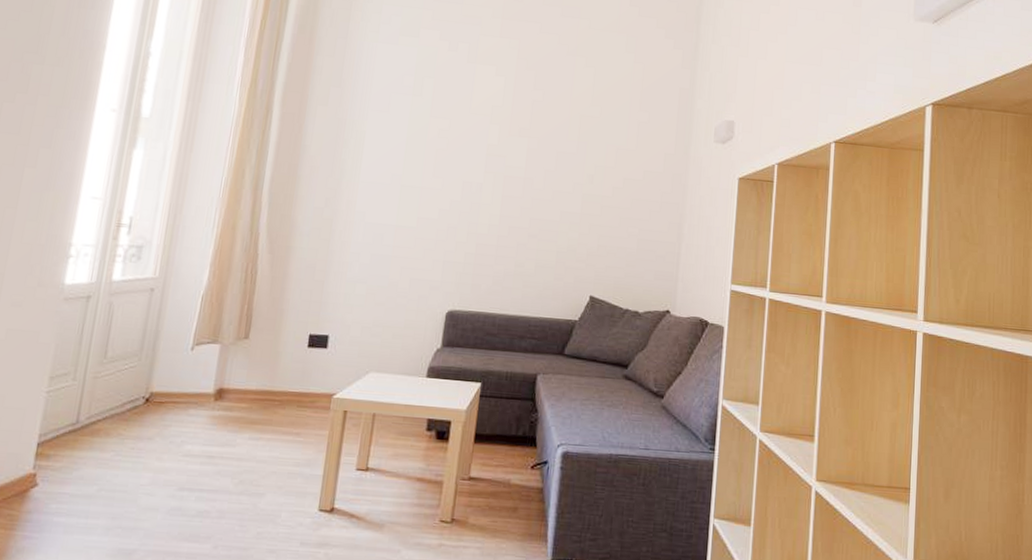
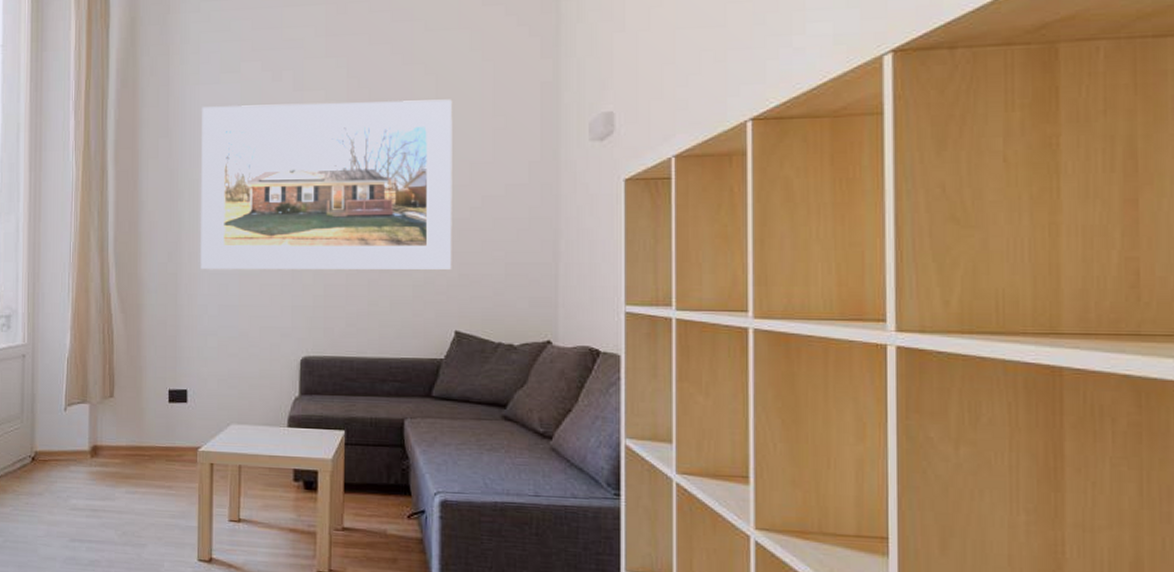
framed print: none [357,64,607,241] -> present [200,99,453,271]

